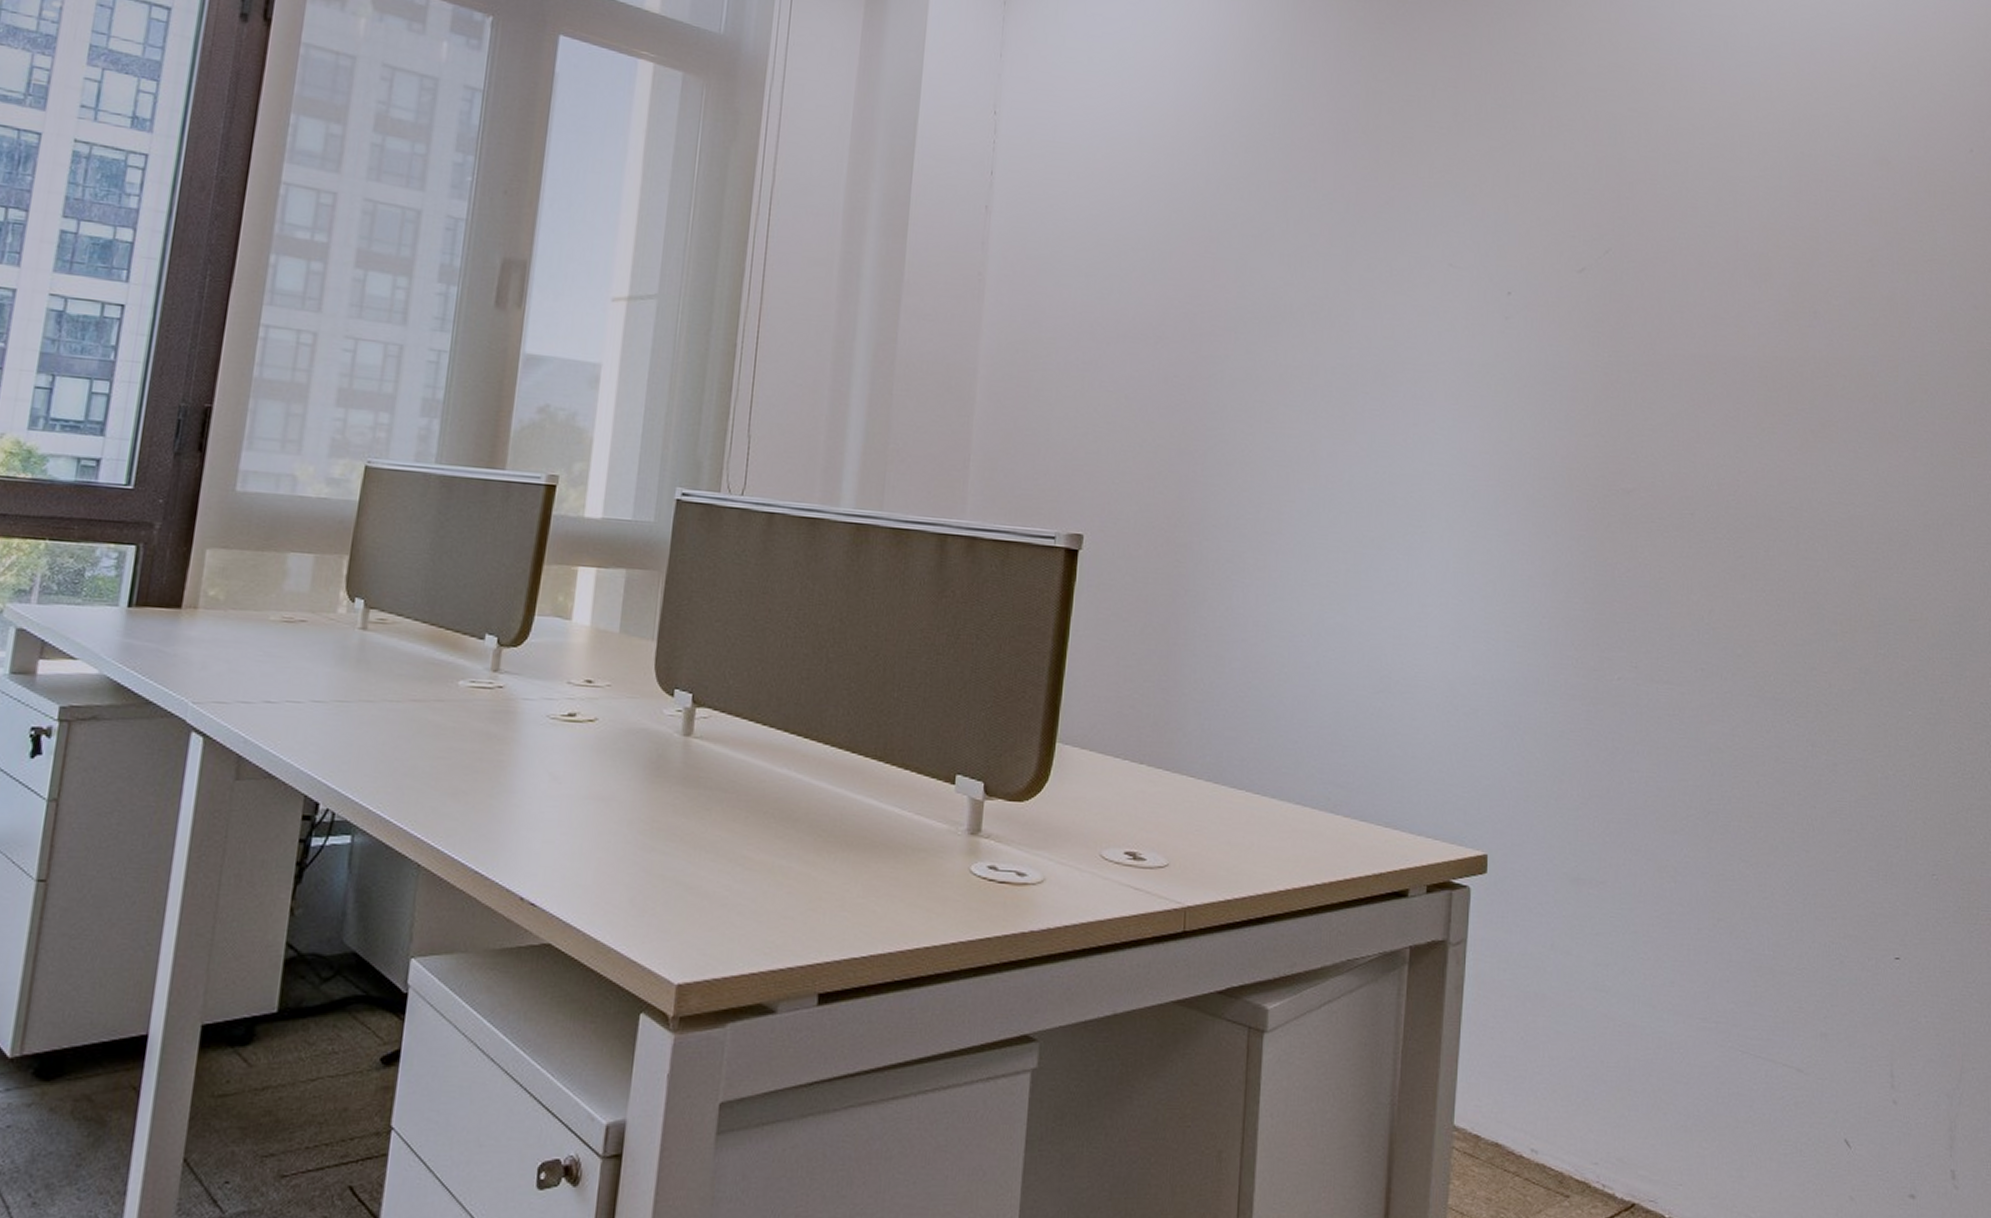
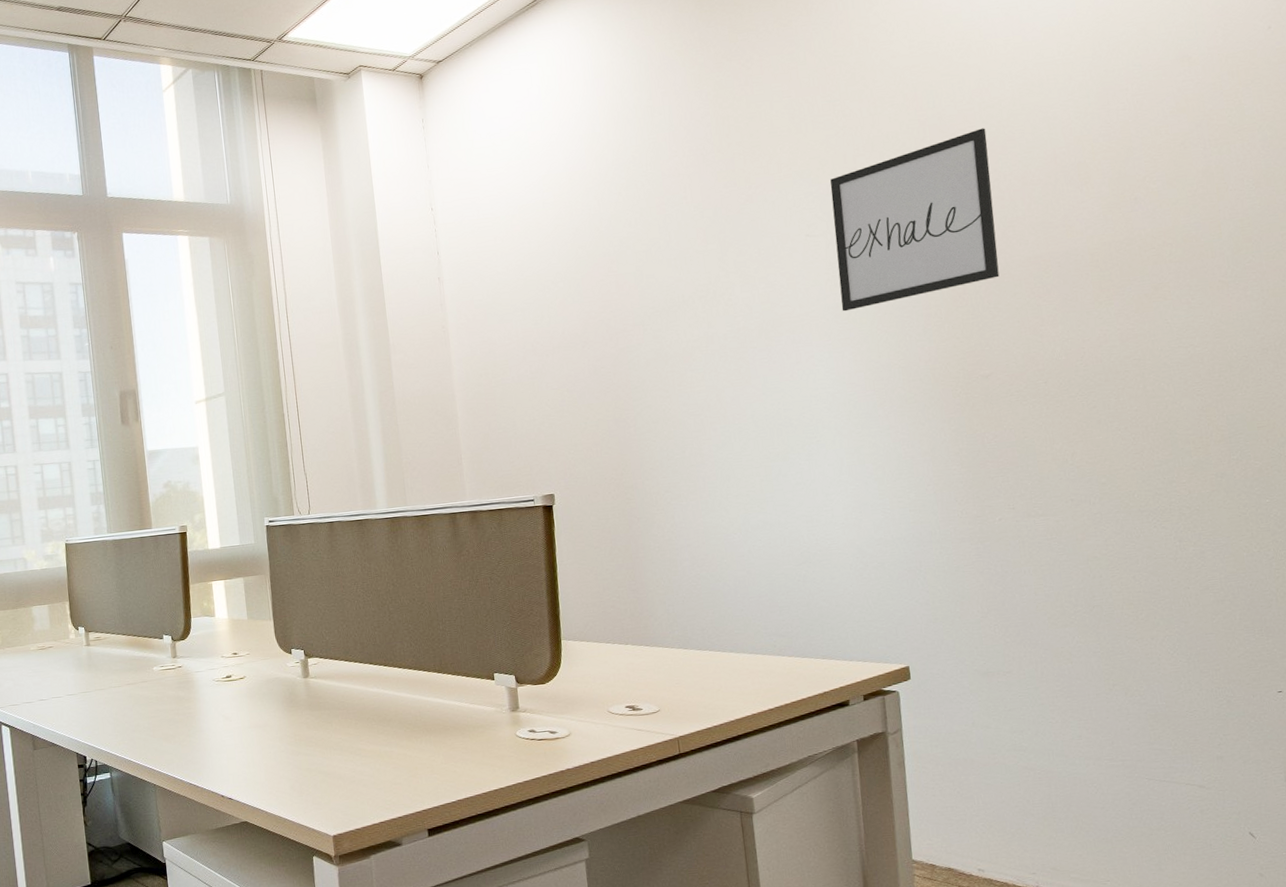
wall art: none [1476,184,1667,373] -> present [830,128,999,312]

